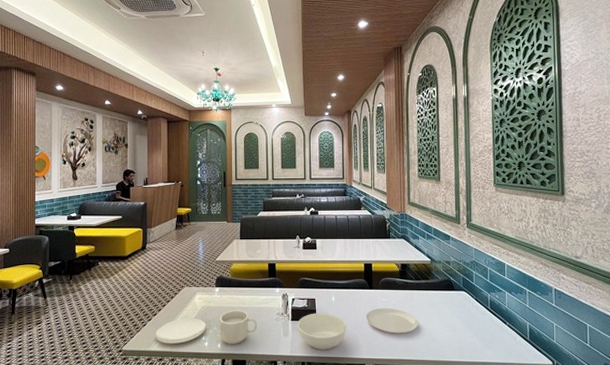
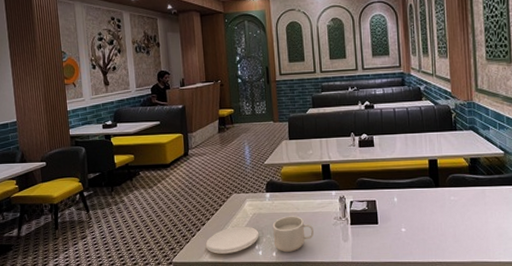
bowl: present [298,313,347,350] -> none [358,215,413,255]
plate: present [365,308,418,334] -> none [432,207,492,235]

